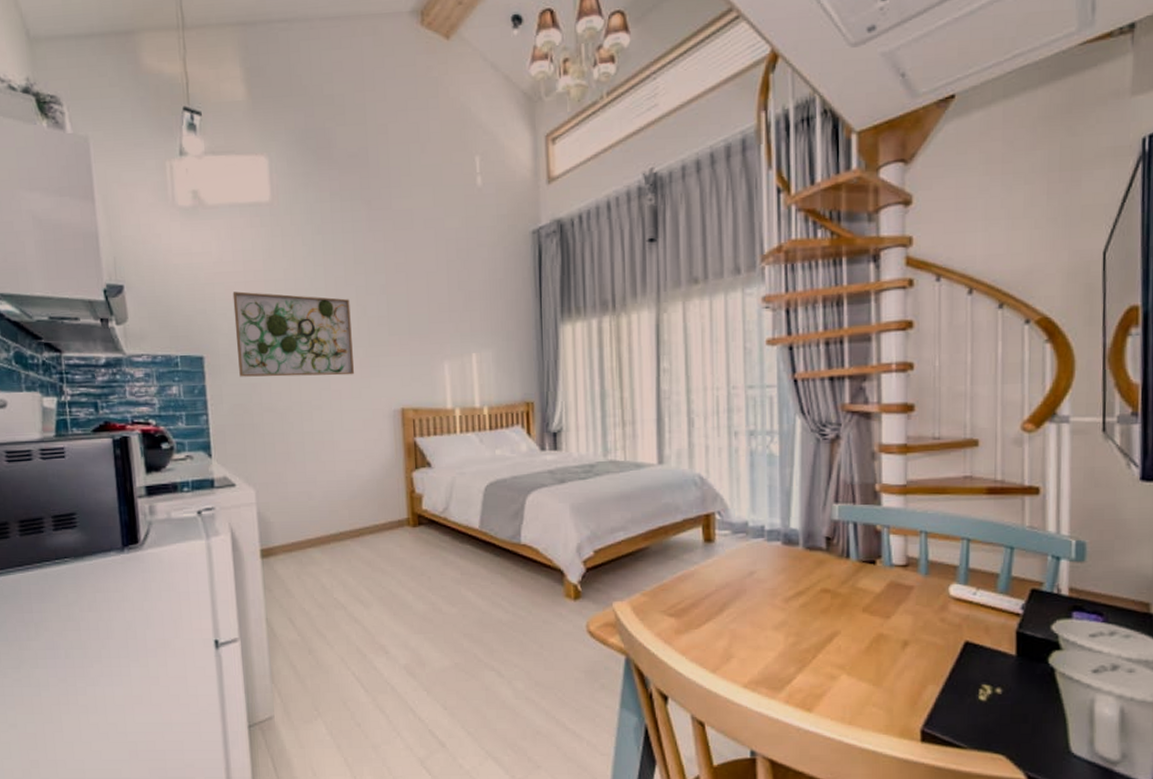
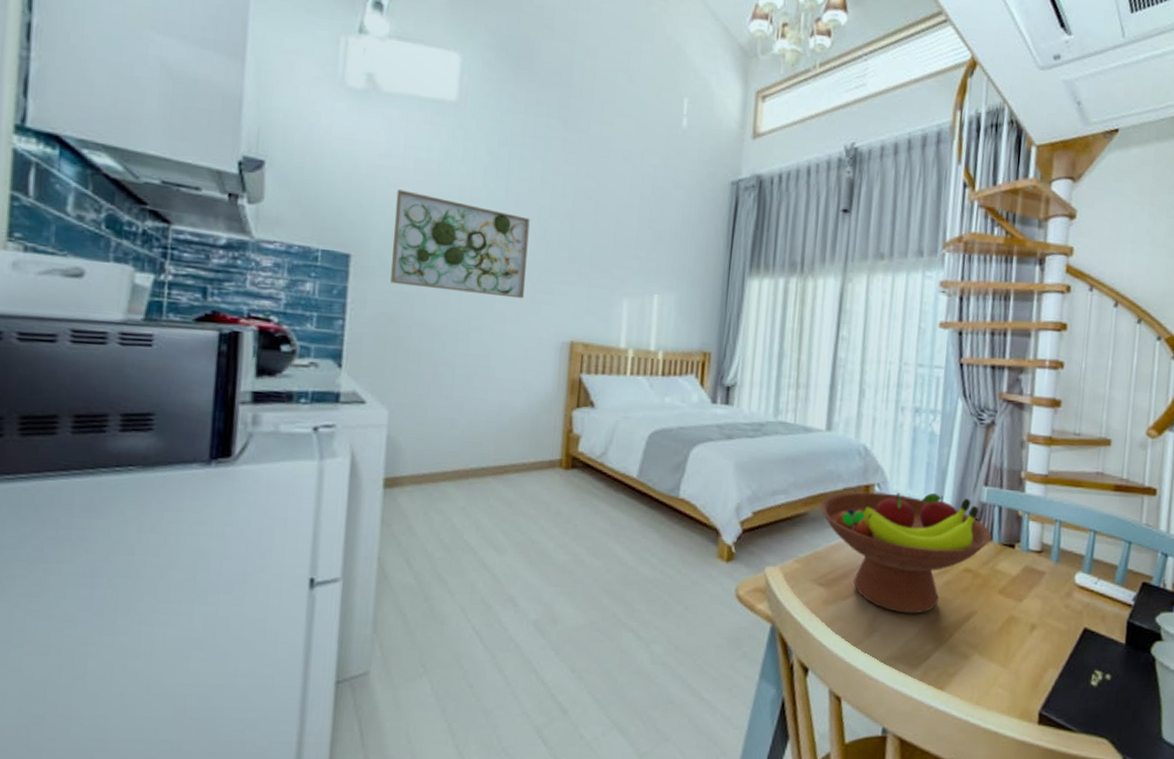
fruit bowl: none [660,515,848,638] -> present [819,491,992,614]

